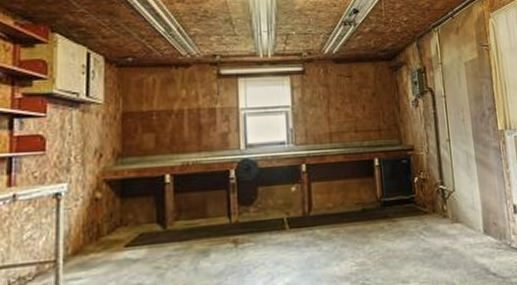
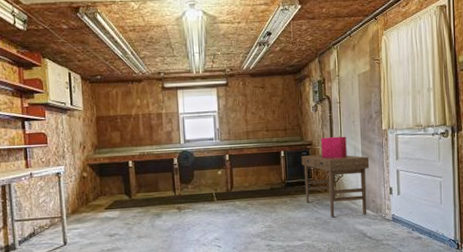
desk: none [400,163,489,248] -> present [301,155,370,218]
storage bin: none [424,138,458,168] -> present [320,136,347,159]

